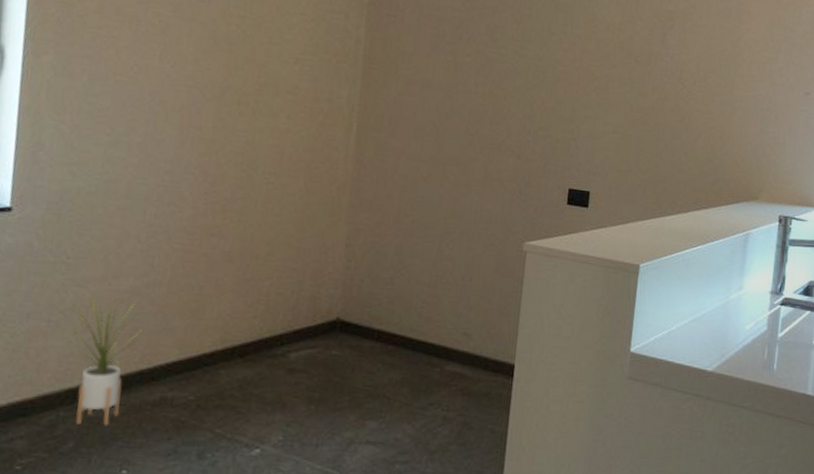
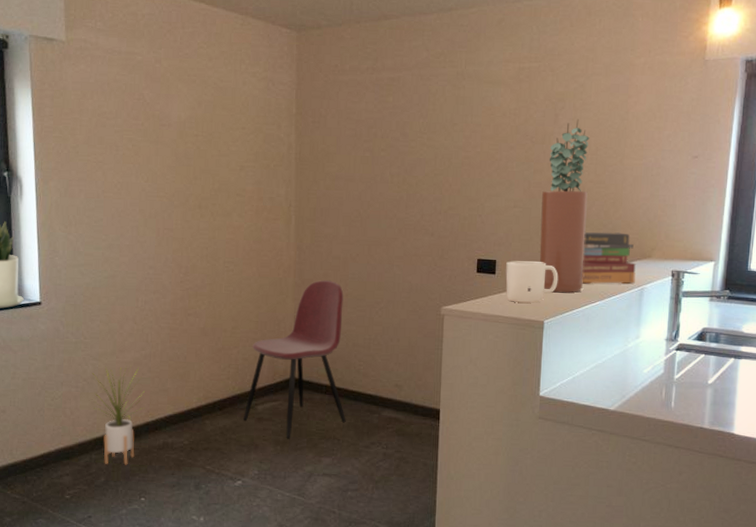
dining chair: none [270,201,410,397] -> present [243,279,346,439]
mug: none [598,193,658,244] -> present [505,260,559,303]
vase: none [637,41,698,234] -> present [539,119,589,293]
books: none [683,167,742,228] -> present [582,232,636,284]

